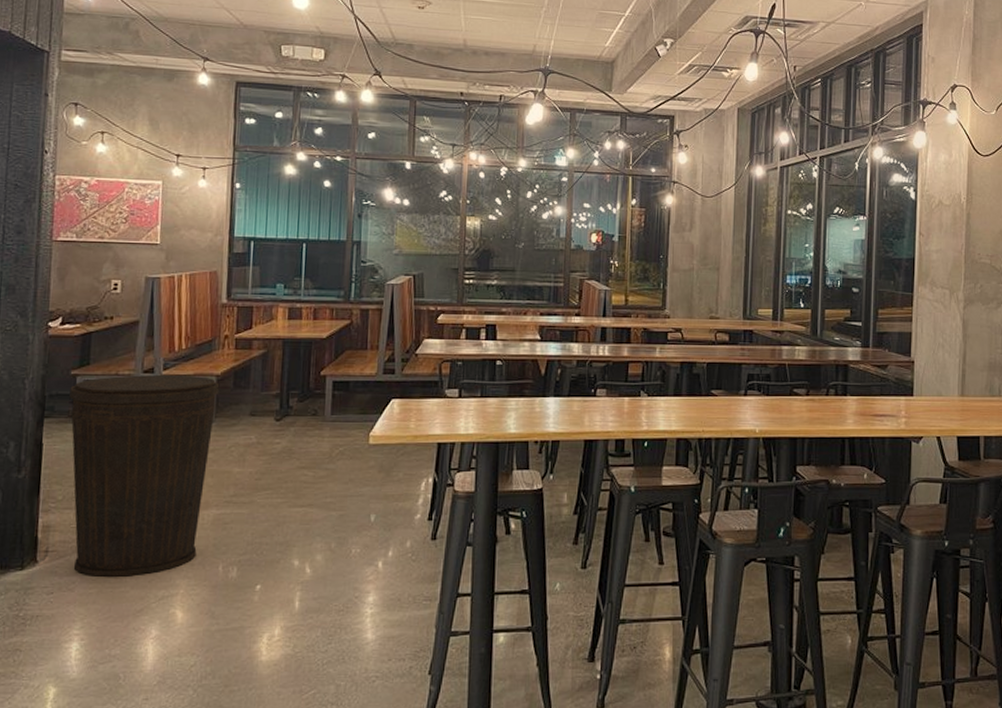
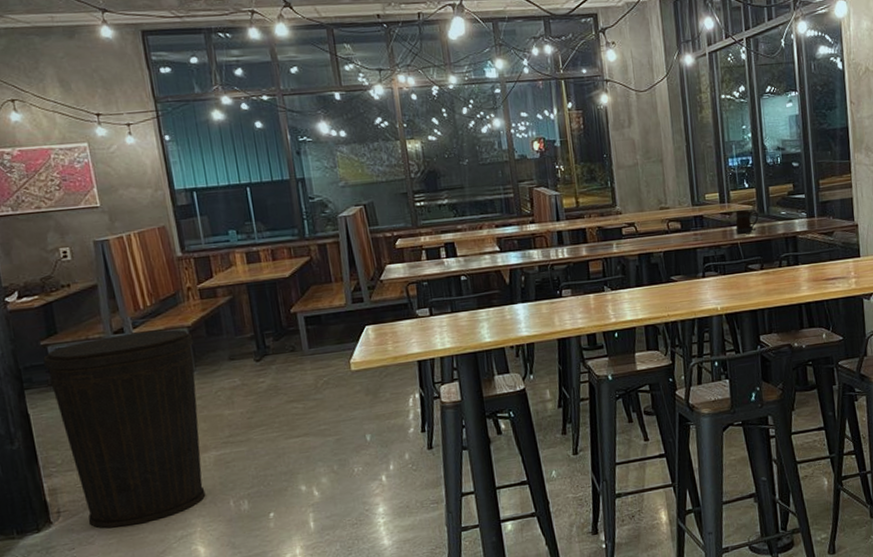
beer mug: none [785,330,811,356] -> present [735,209,759,235]

